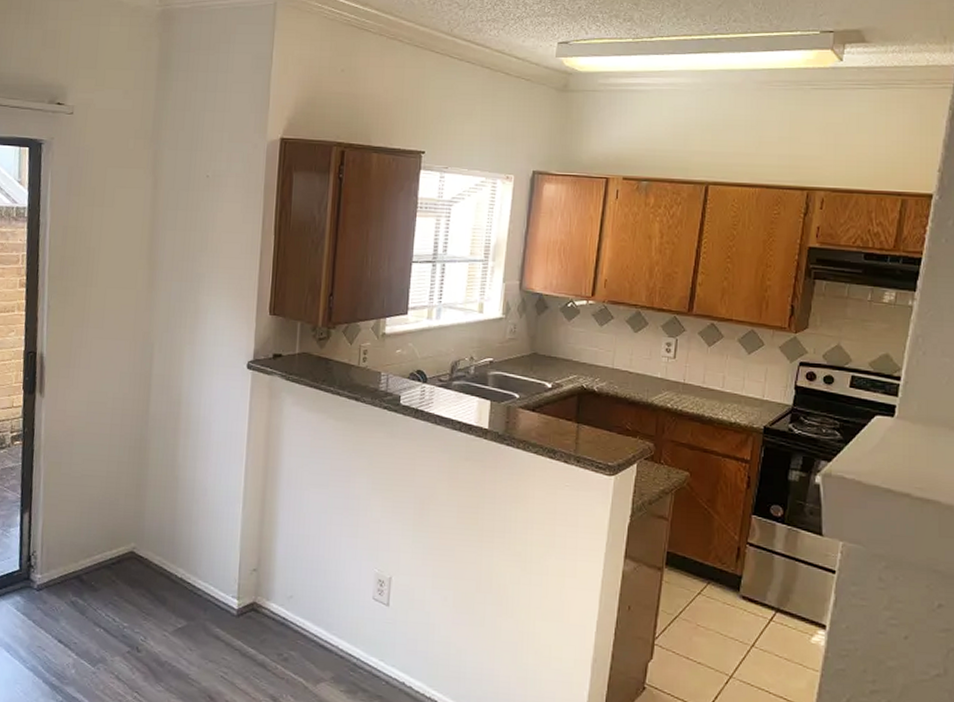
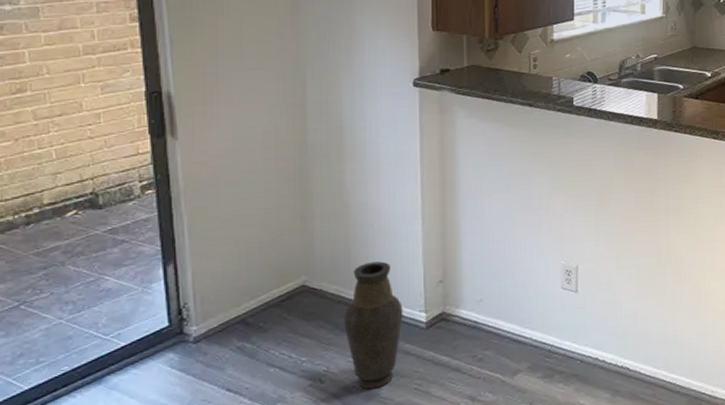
vase: none [163,539,218,668] -> present [344,261,403,390]

